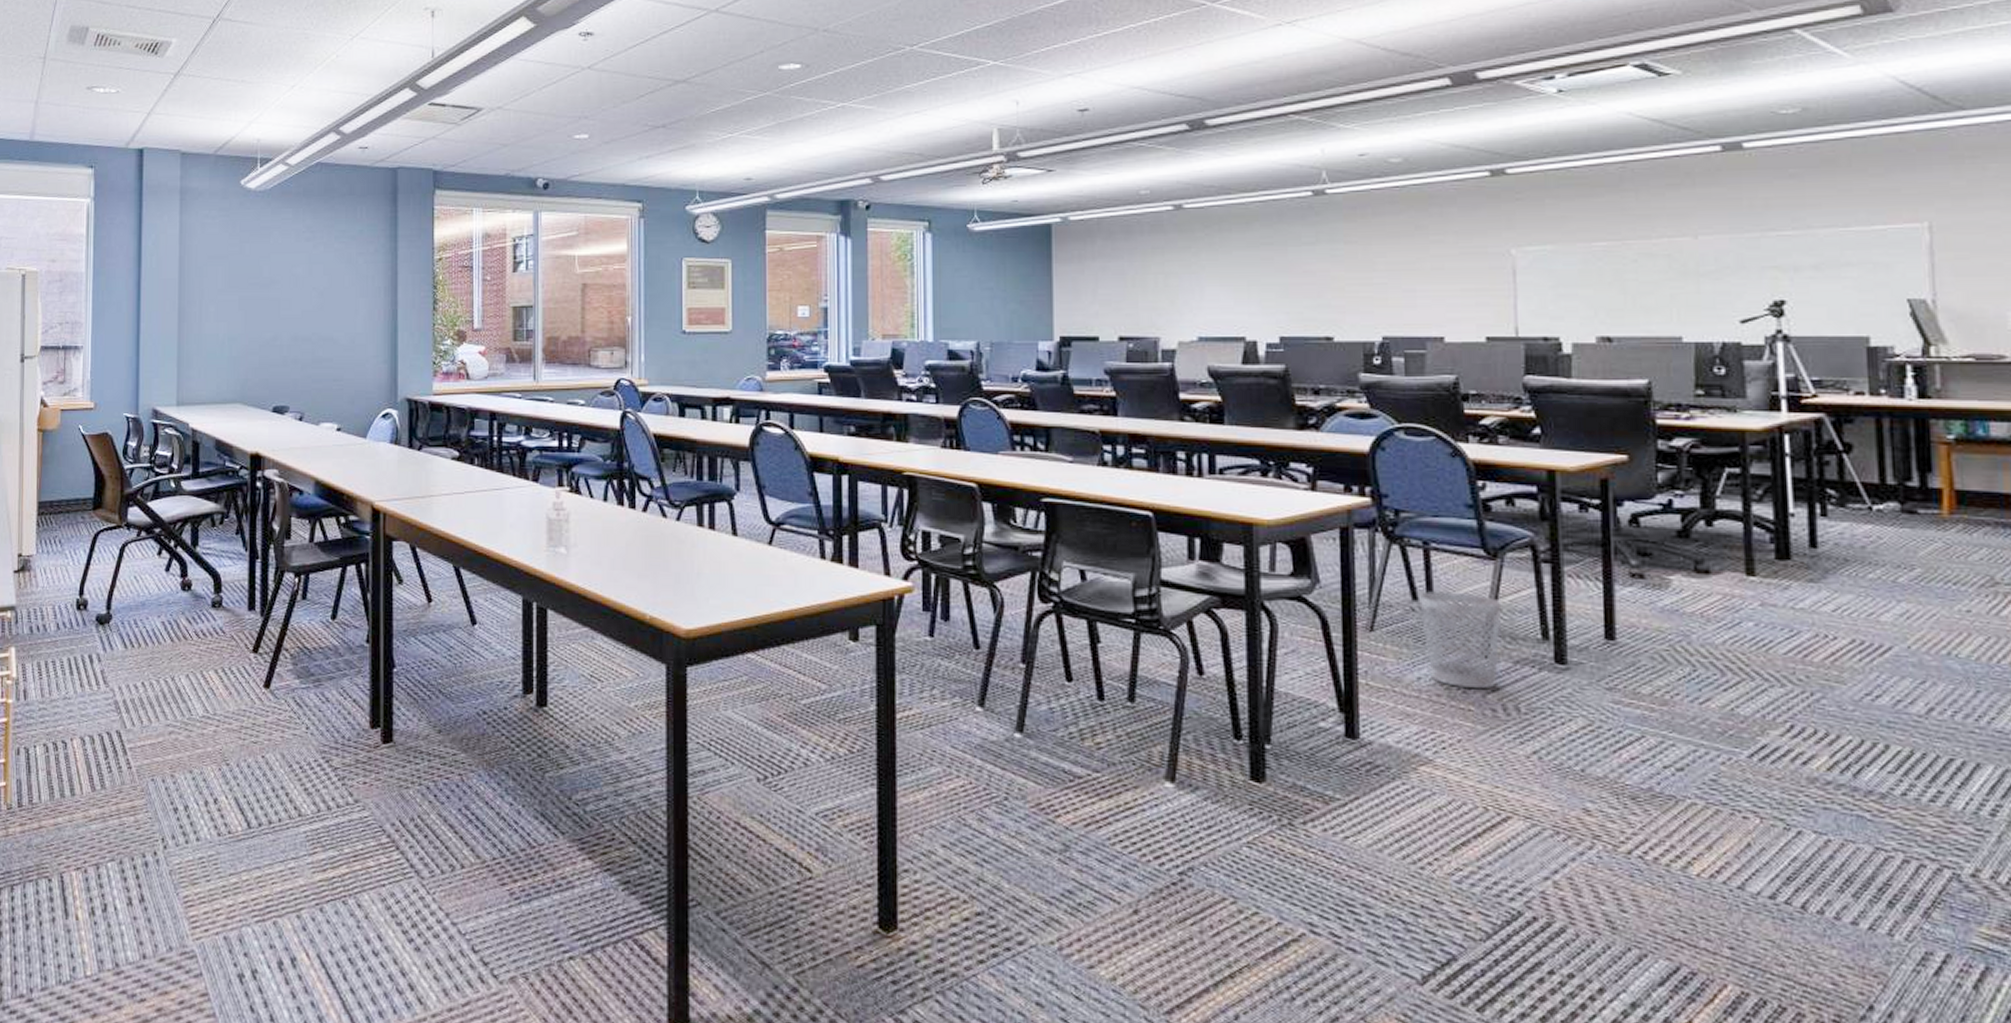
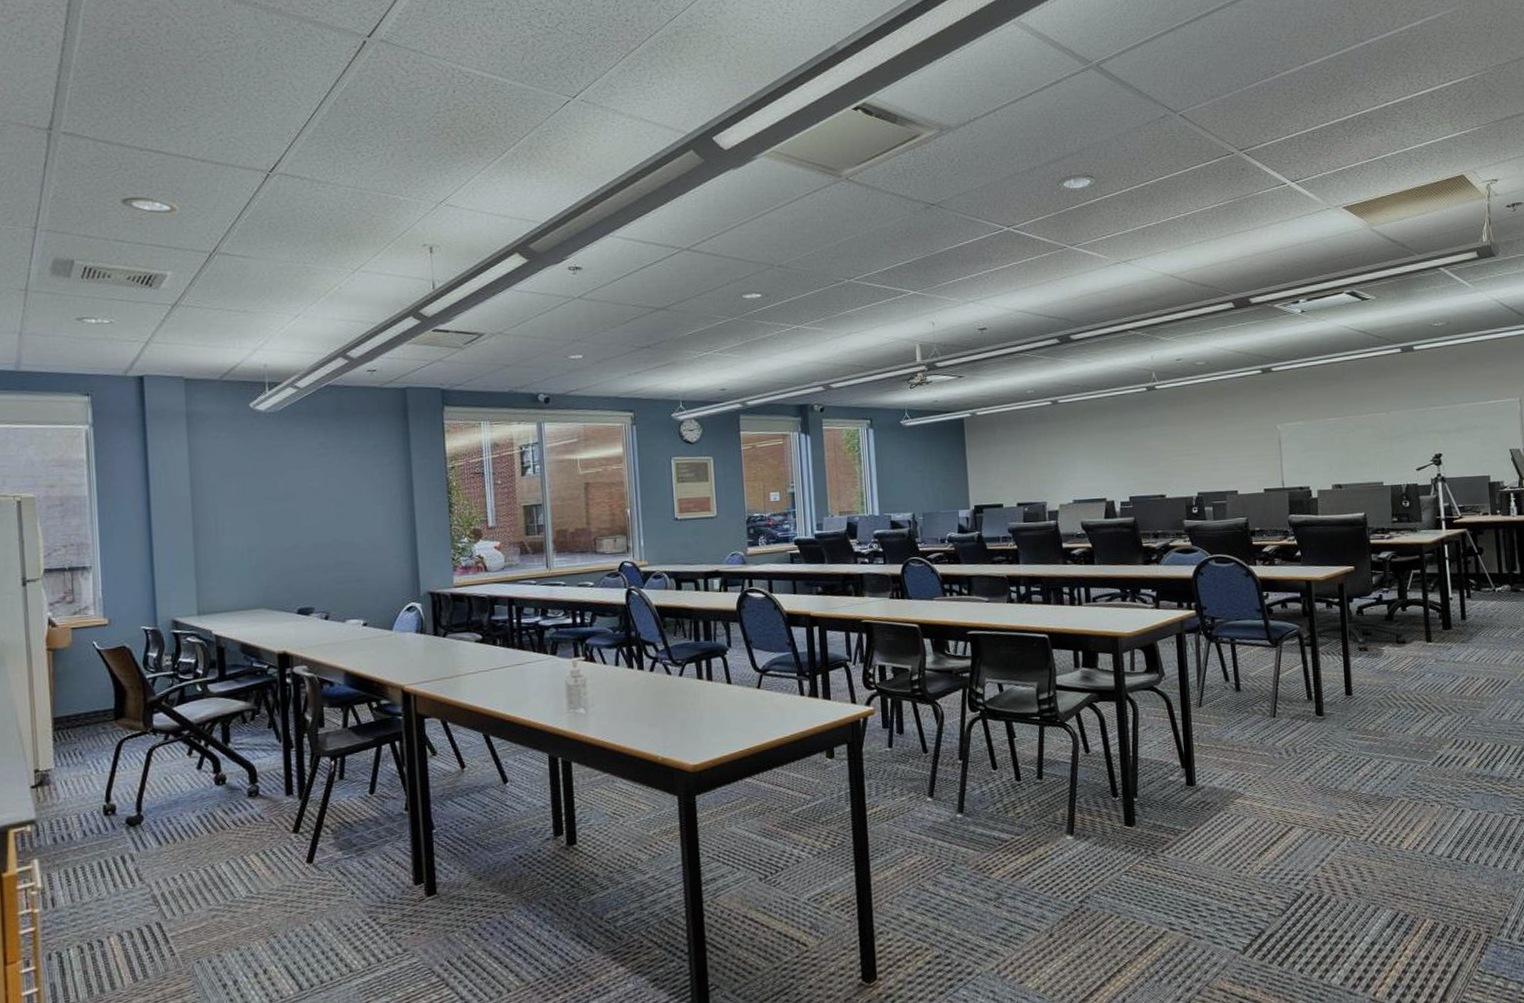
wastebasket: present [1419,590,1502,688] -> none [1229,672,1282,740]

